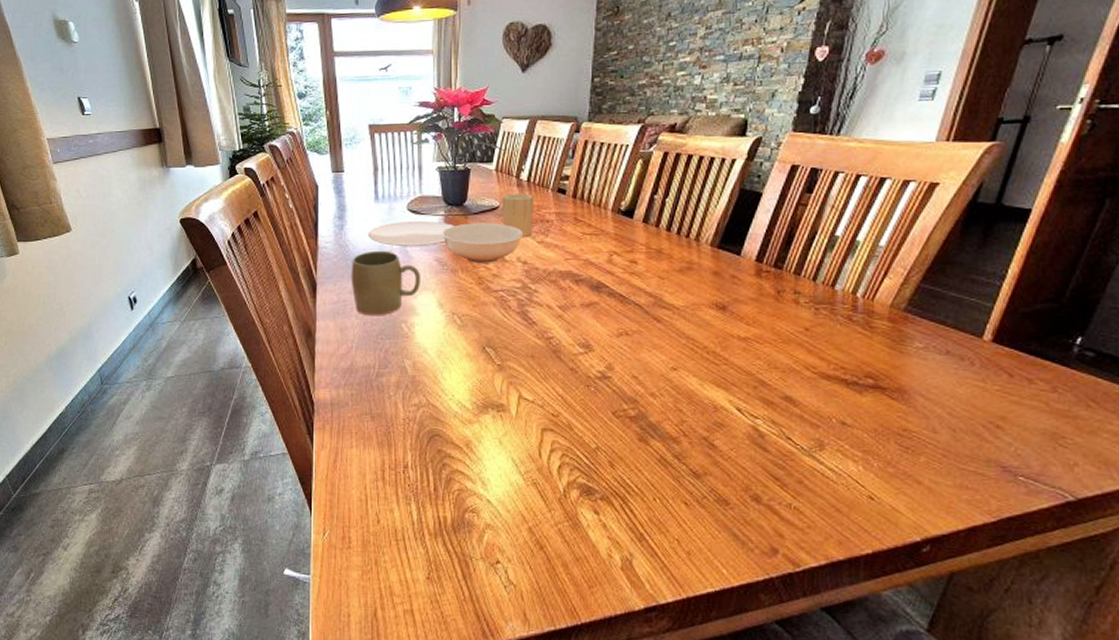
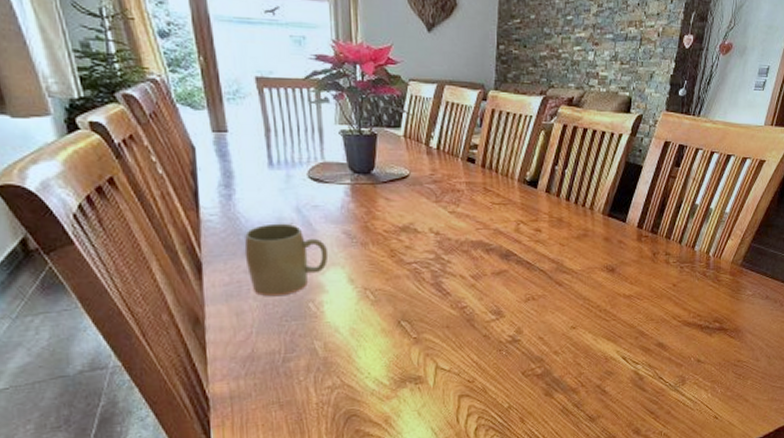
plate: present [367,220,454,247] -> none [262,189,362,219]
bowl: present [441,223,523,263] -> none [348,192,434,235]
candle: present [502,193,534,237] -> none [412,162,445,207]

